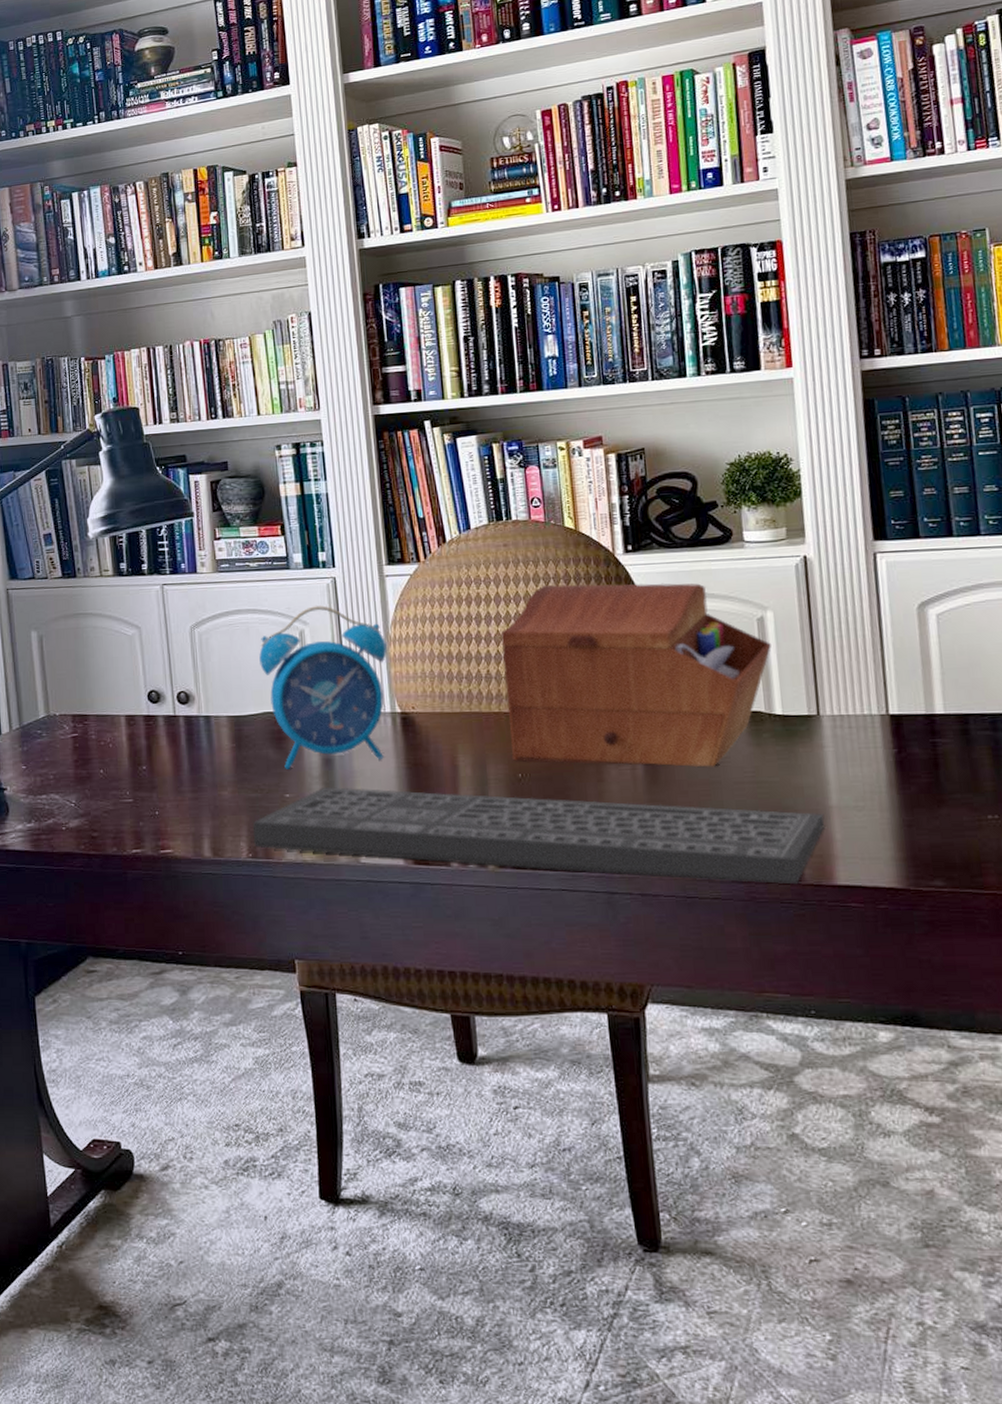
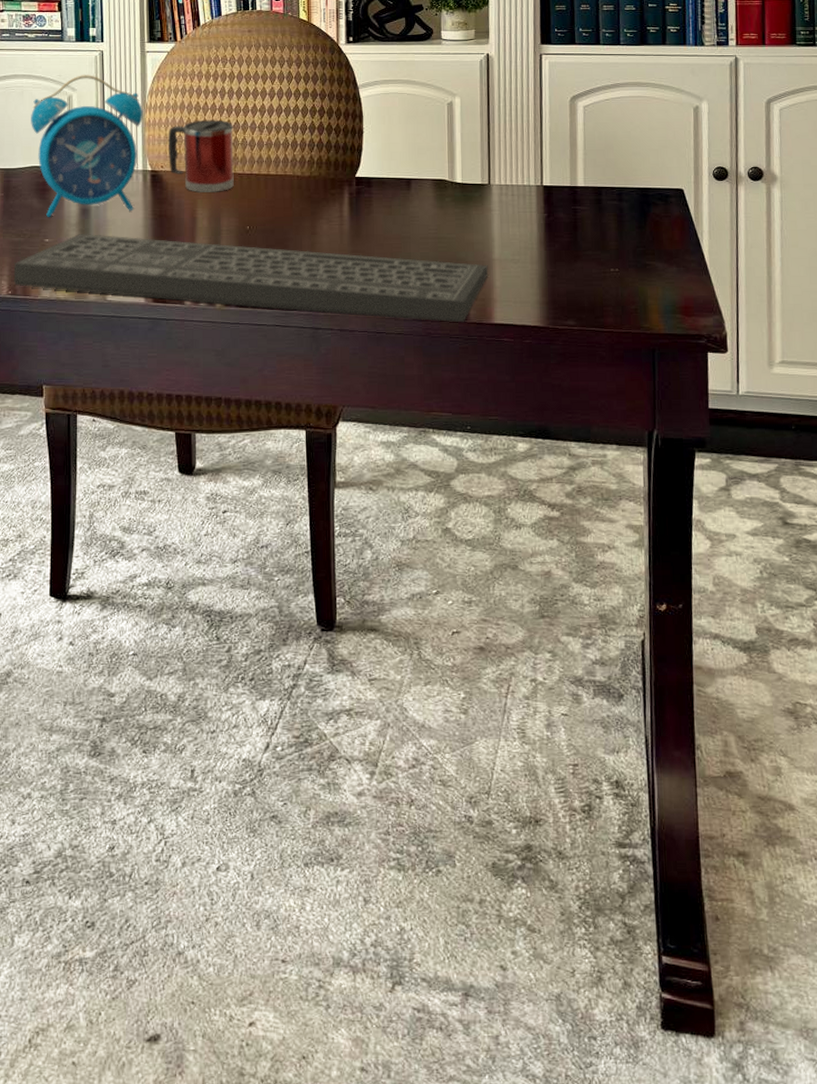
mug: none [418,650,500,736] -> present [169,119,234,192]
sewing box: present [500,583,771,767] -> none [240,66,457,225]

